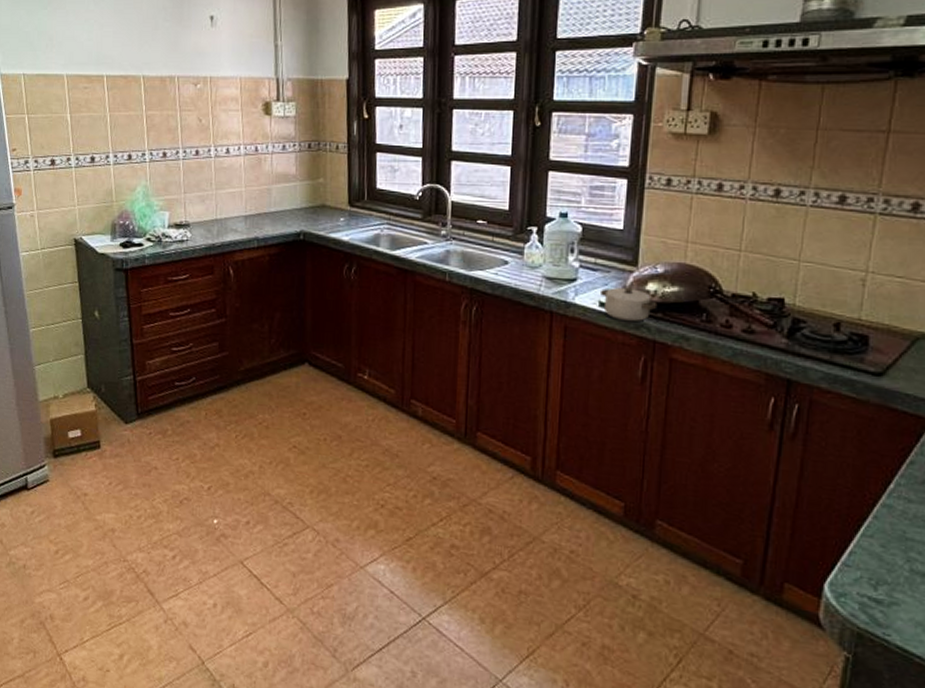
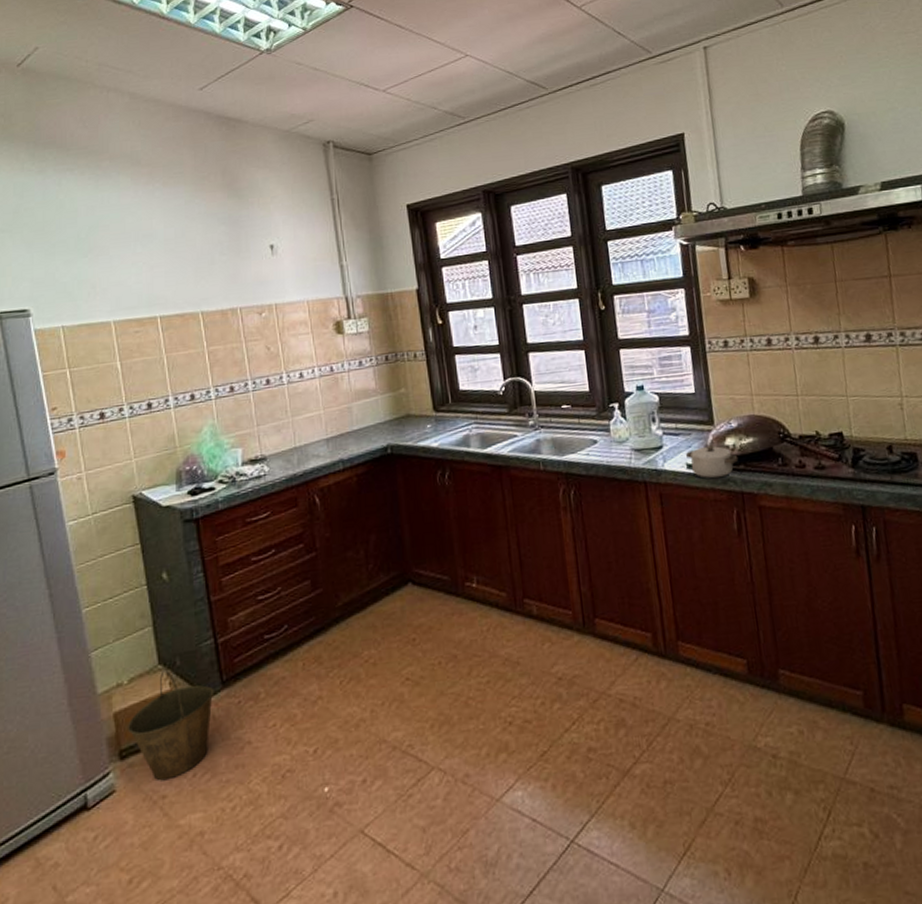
bucket: none [61,392,131,482] -> present [128,669,214,781]

